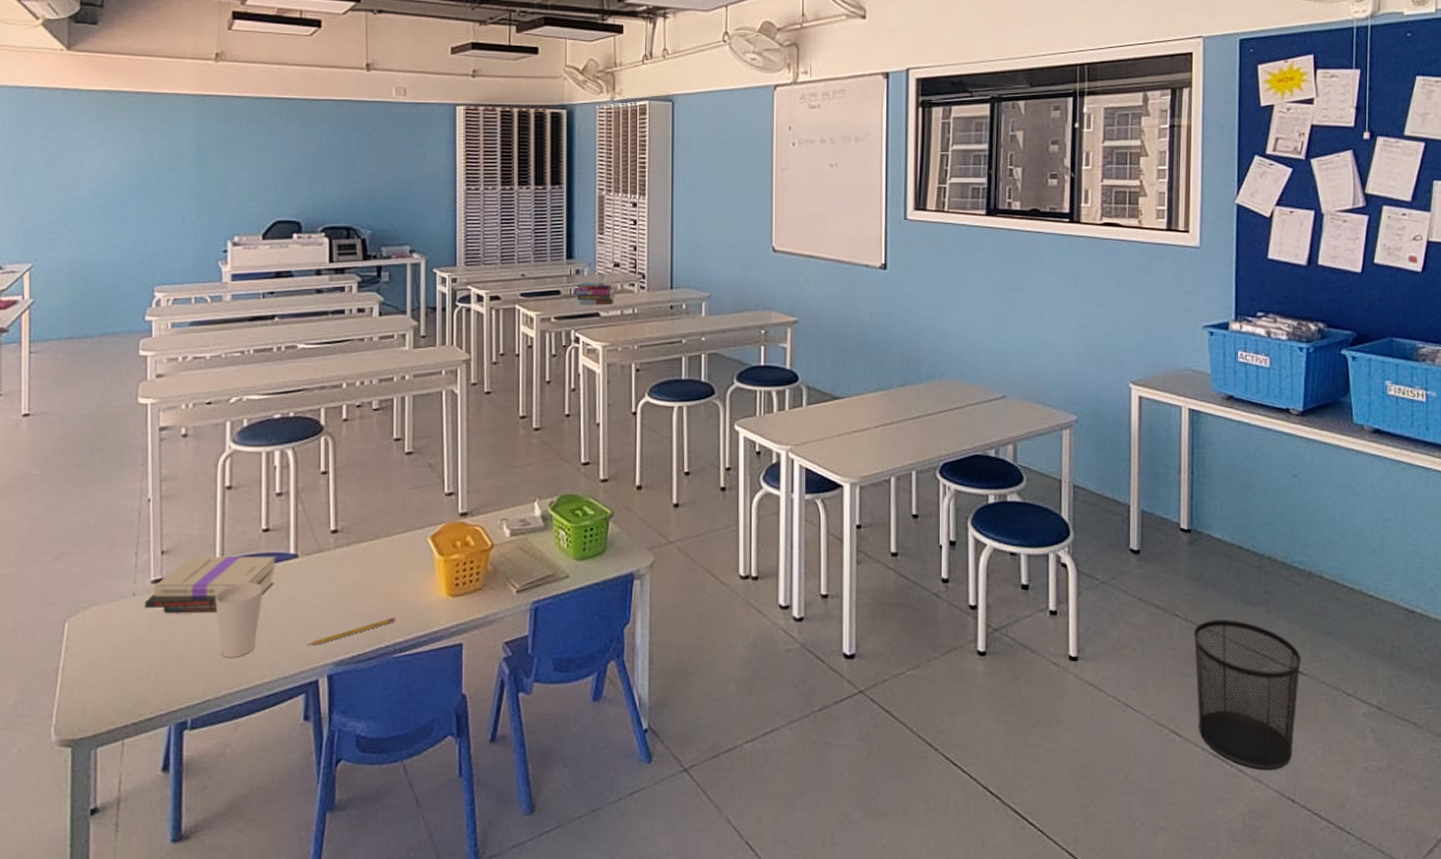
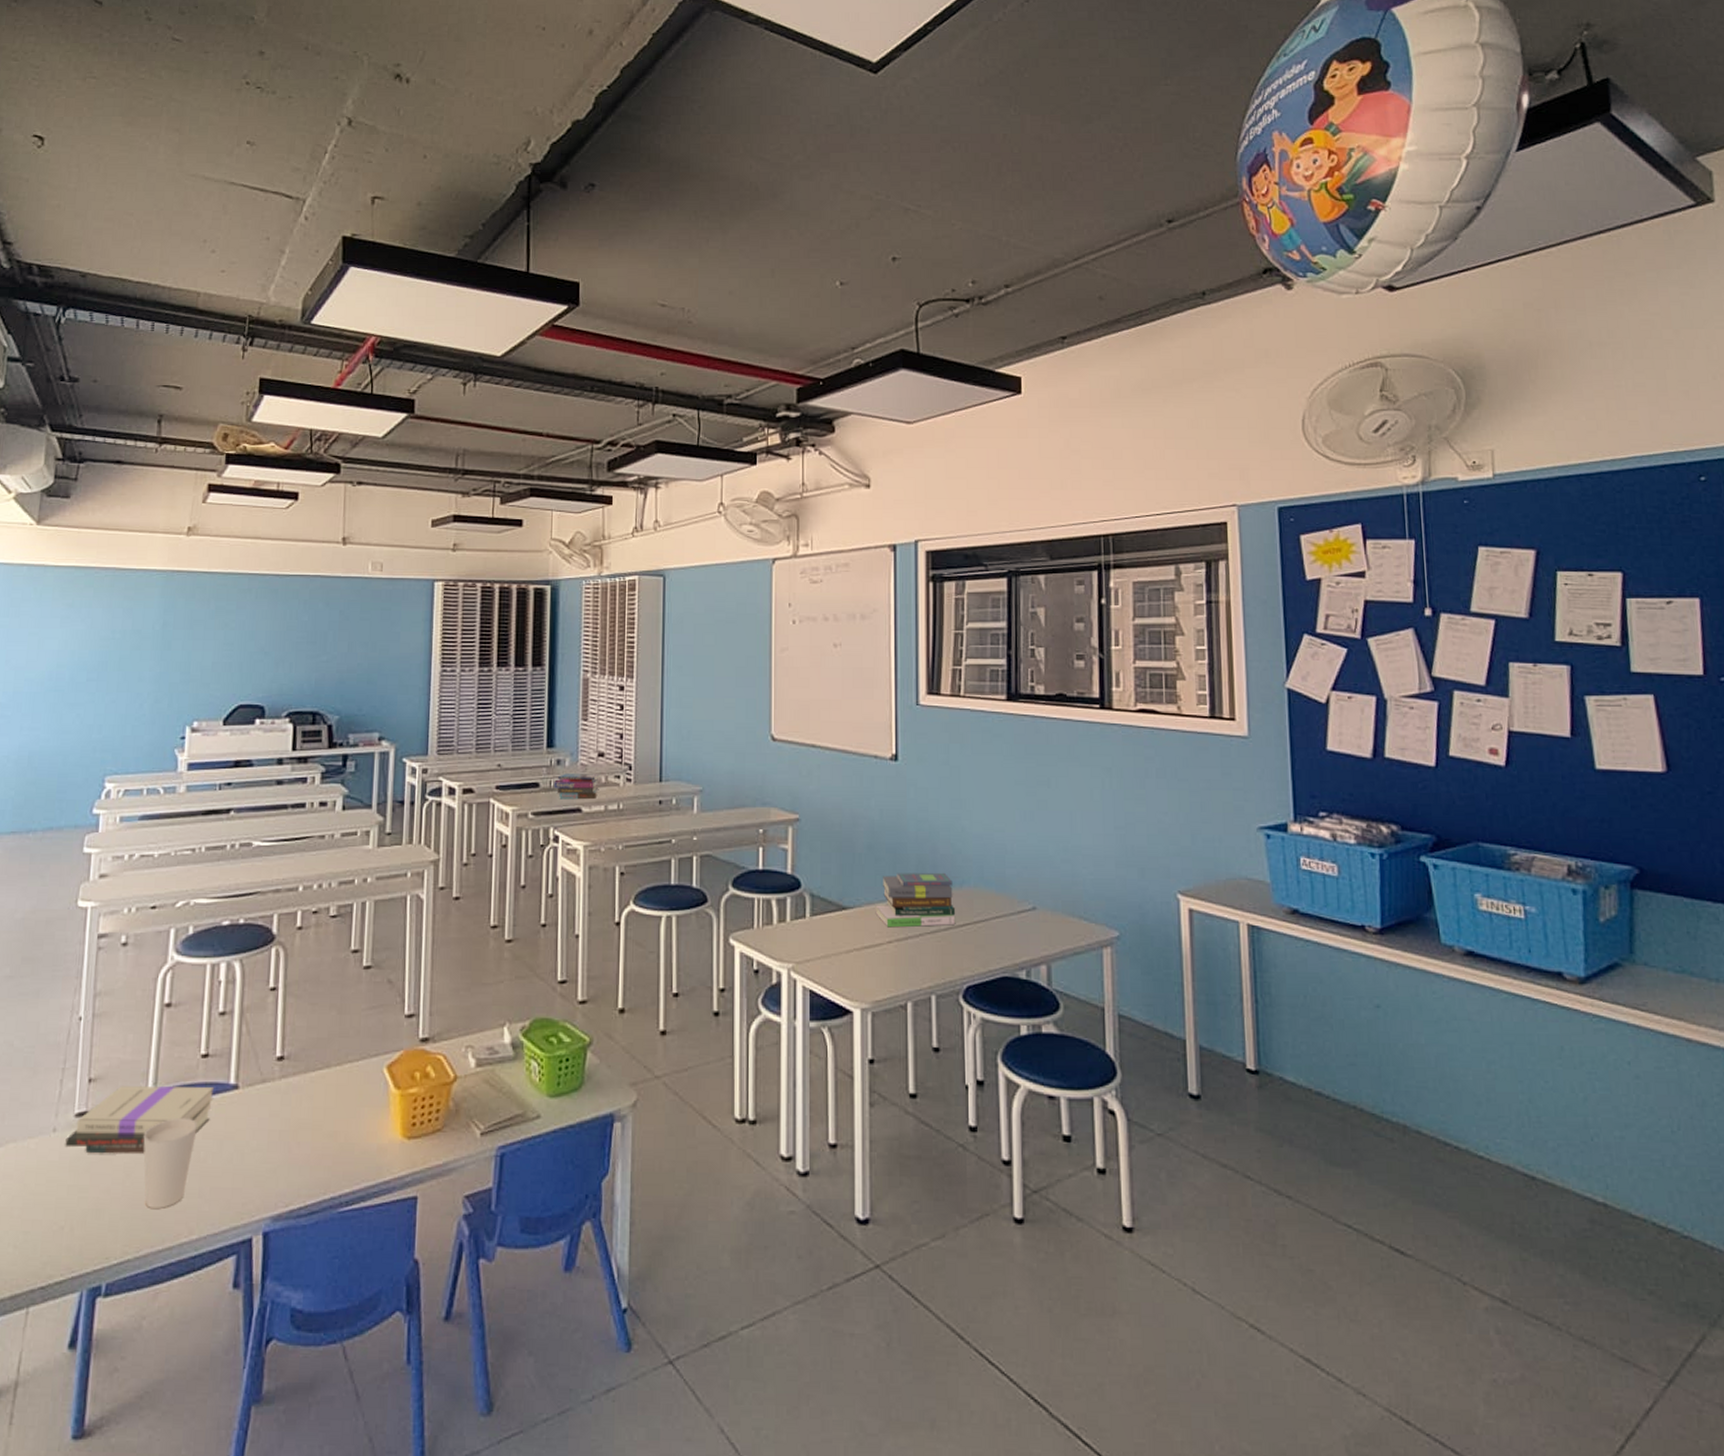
pencil: present [307,617,395,646] -> none [242,1163,343,1197]
books: none [864,366,935,414] -> present [875,872,956,928]
waste bin: present [1193,620,1301,770] -> none [1270,1184,1403,1381]

